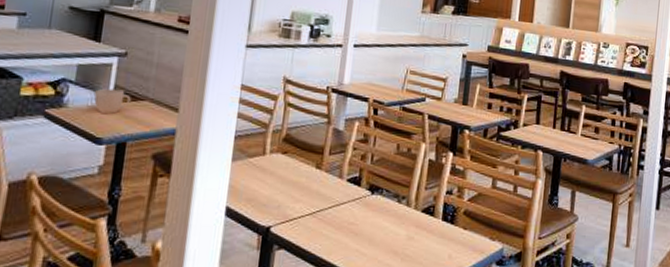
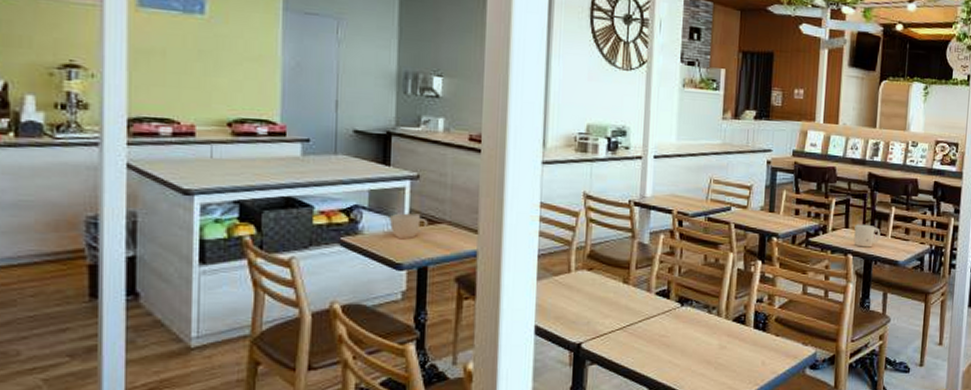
mug: none [544,120,571,145] -> present [853,224,881,248]

